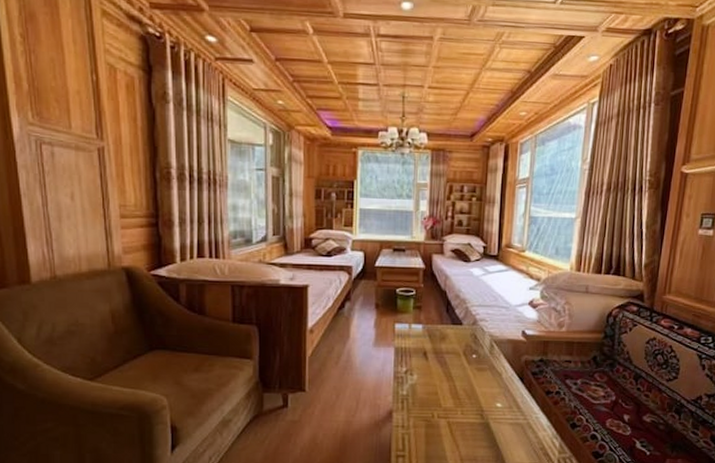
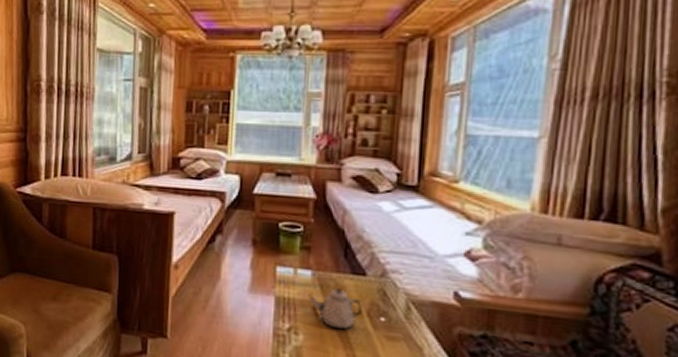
teapot: none [420,336,461,368] -> present [308,288,363,330]

